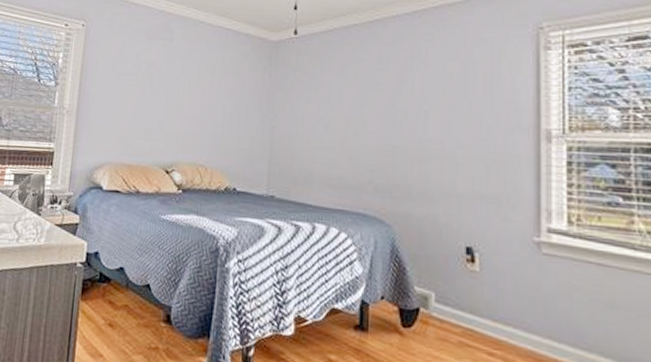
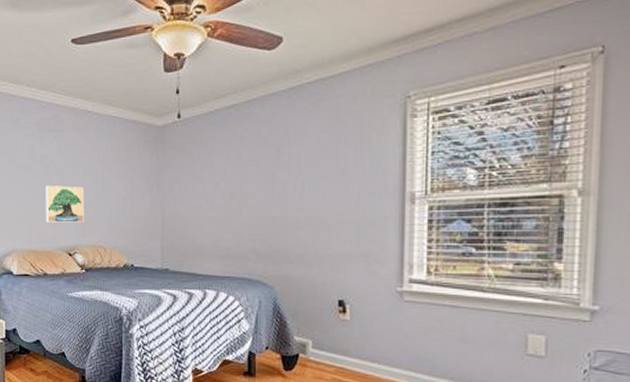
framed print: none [145,96,189,138] -> present [46,186,84,223]

